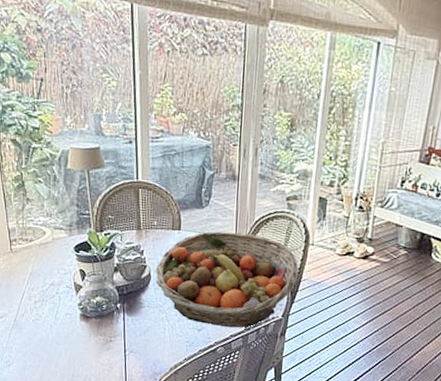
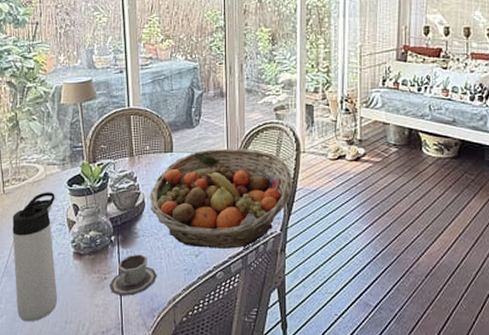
thermos bottle: none [21,254,66,372] -> present [12,192,58,322]
cup: none [115,322,160,359] -> present [110,254,157,297]

